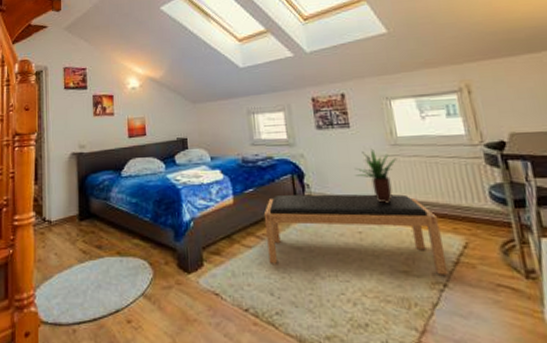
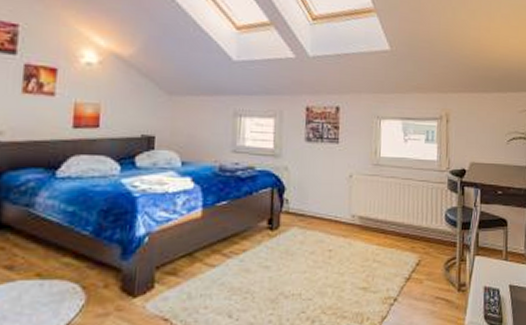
bench: present [263,194,448,275] -> none [232,210,401,291]
potted plant: present [355,148,397,203] -> none [336,166,377,221]

